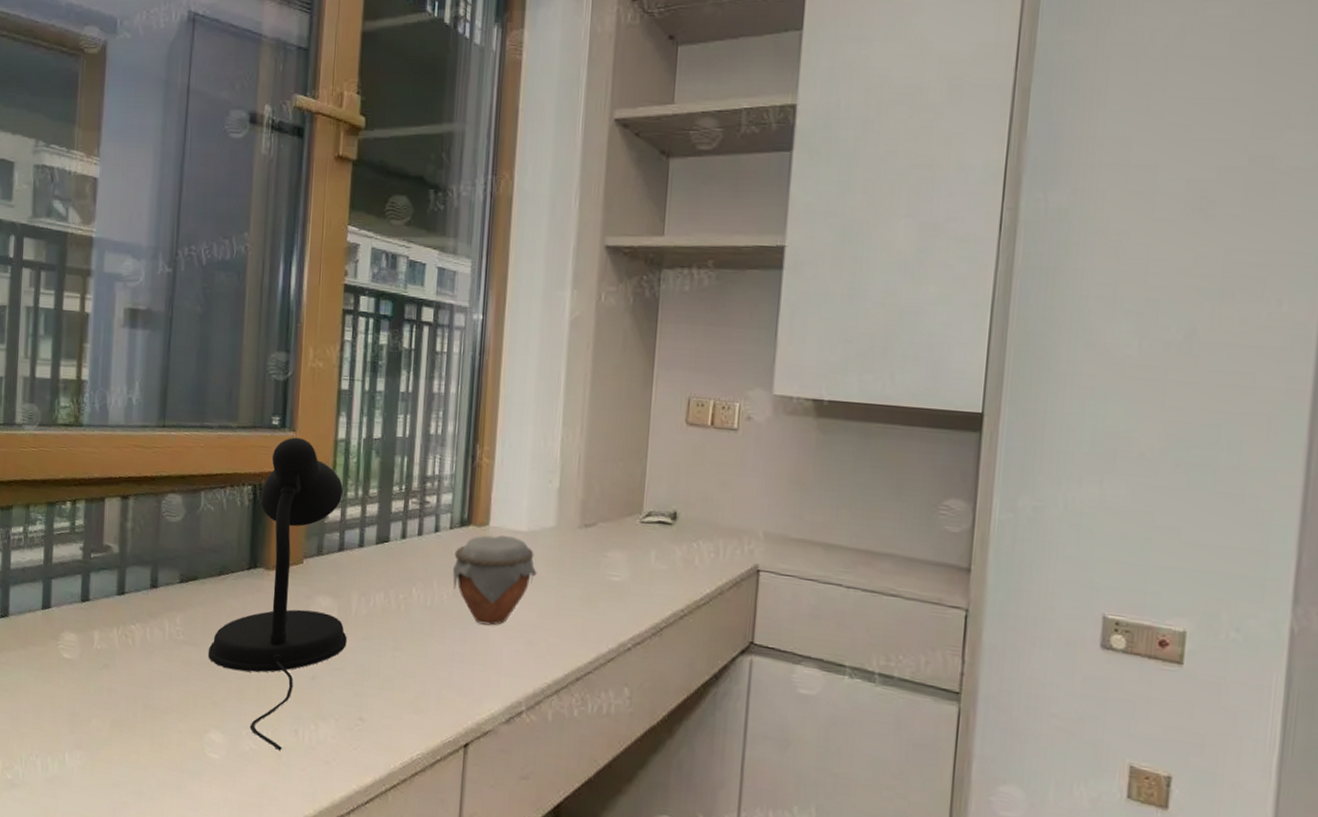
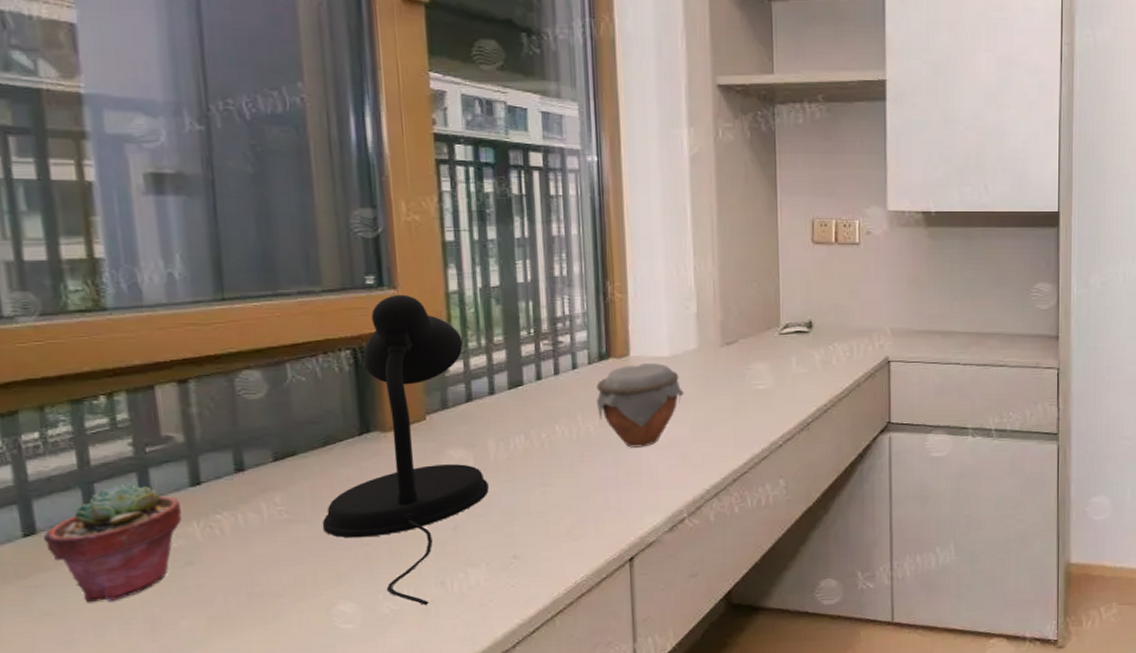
potted succulent: none [12,583,108,690] -> present [43,484,182,603]

